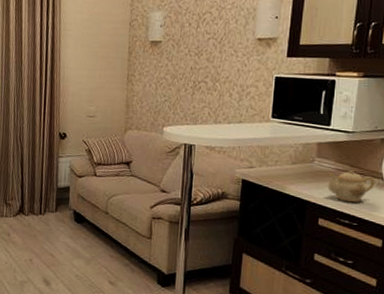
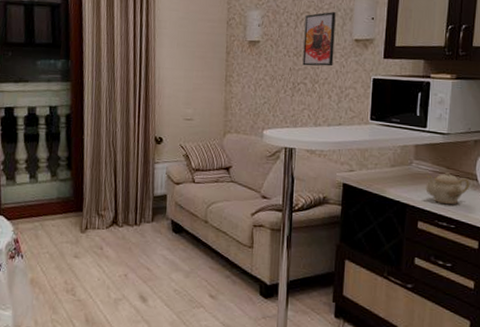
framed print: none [203,11,239,65] -> present [302,11,336,67]

